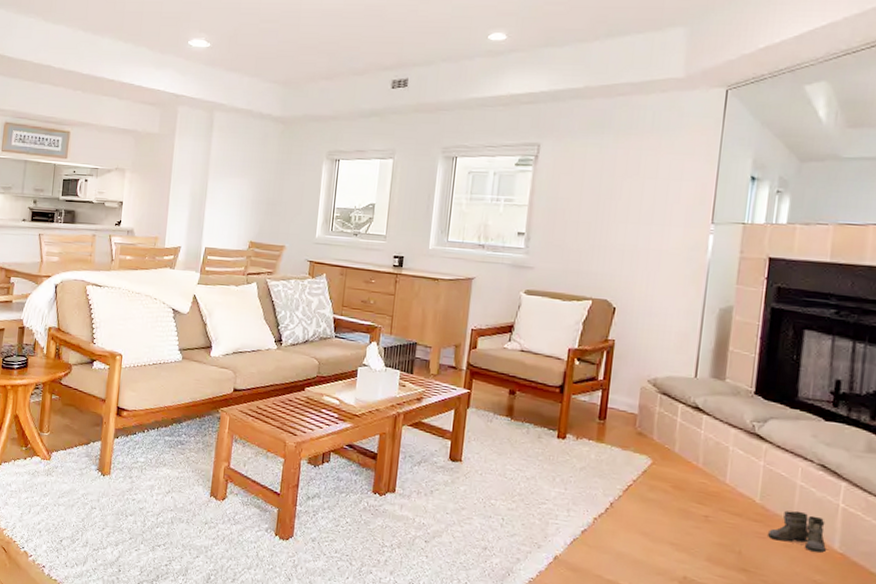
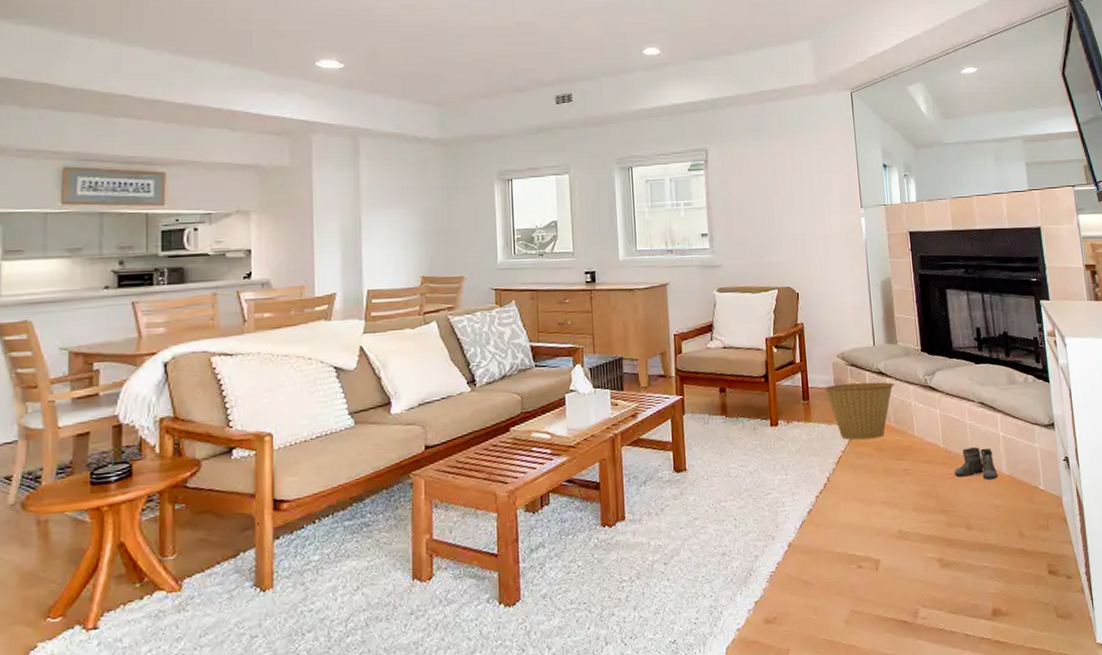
basket: none [625,410,713,477] -> present [824,382,895,440]

